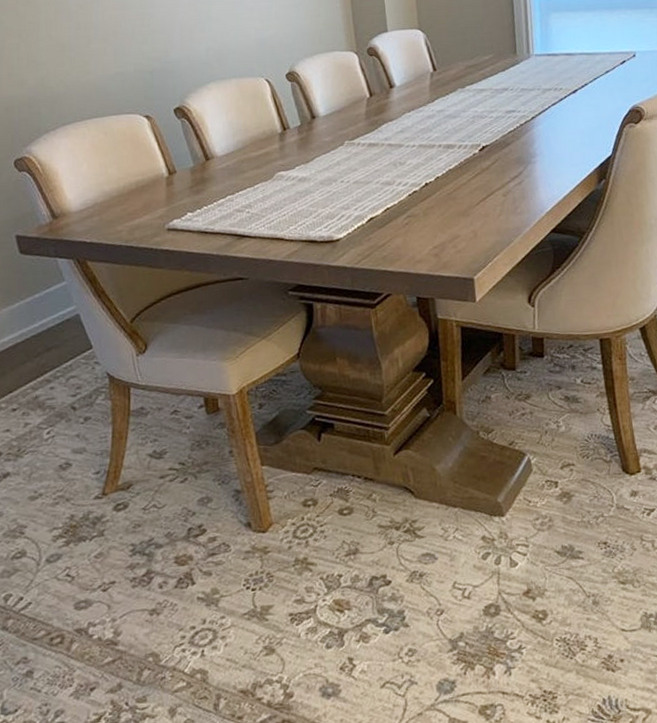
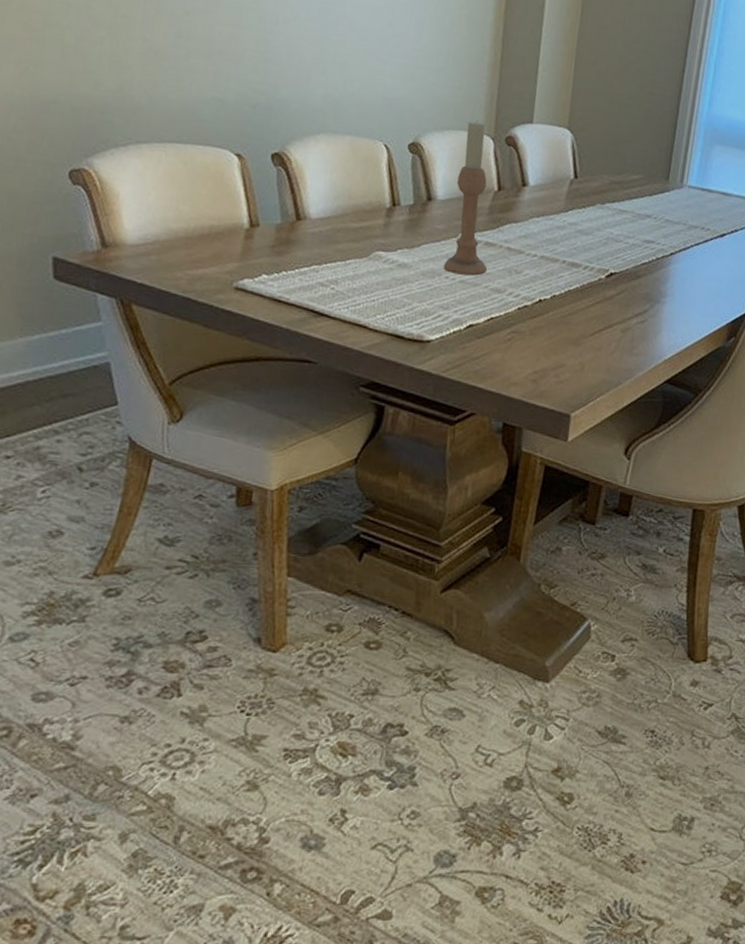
candlestick: none [332,40,375,177] -> present [443,120,487,277]

